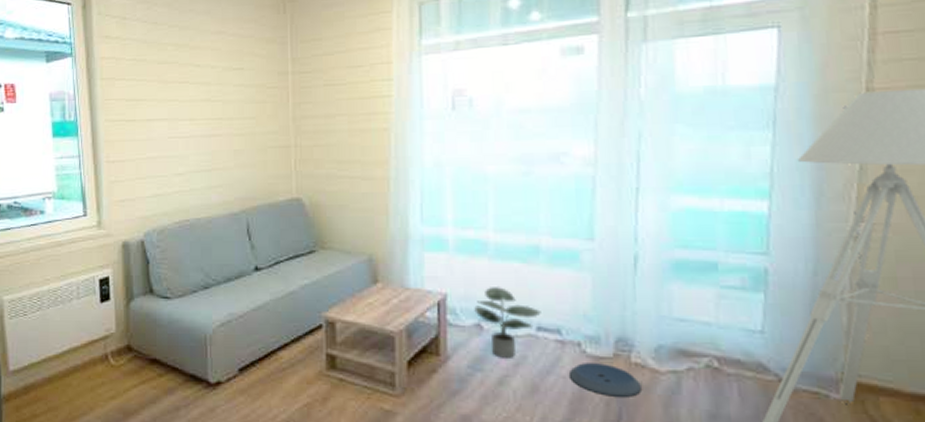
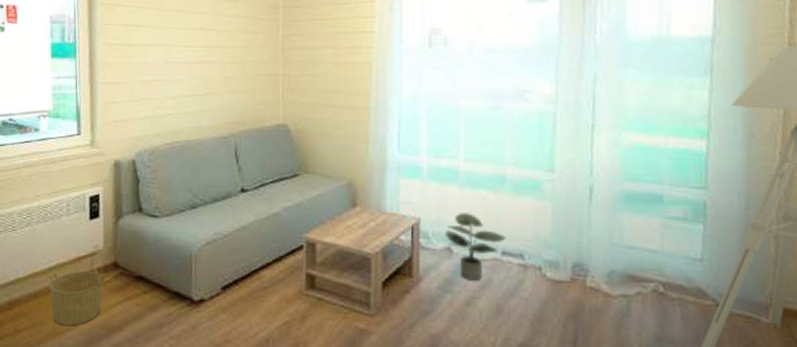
basket: none [63,354,118,411] -> present [49,270,104,327]
robot vacuum: present [570,363,641,397] -> none [531,286,595,319]

